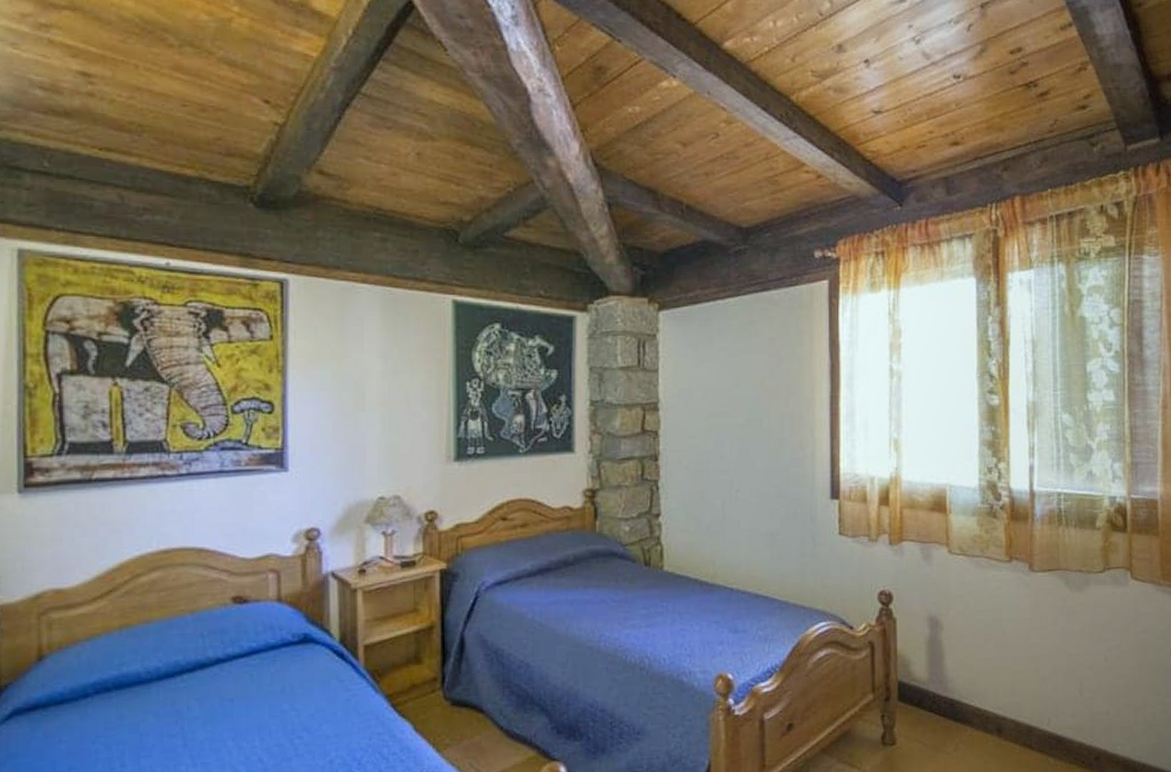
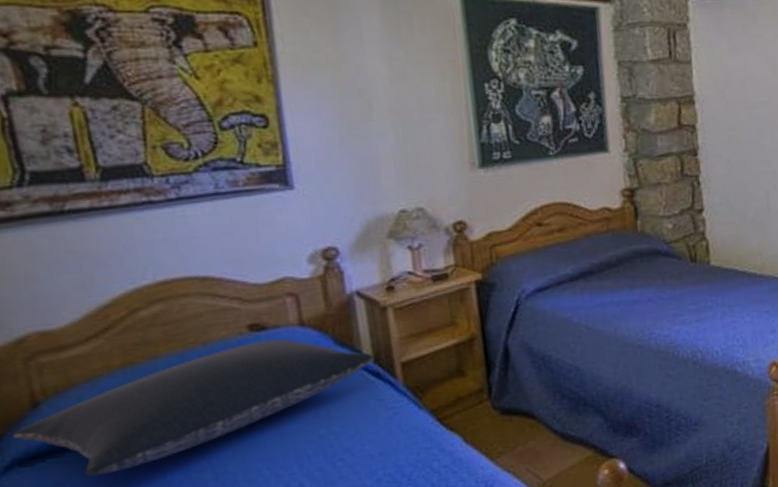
pillow: none [17,613,340,731] -> present [12,339,374,476]

